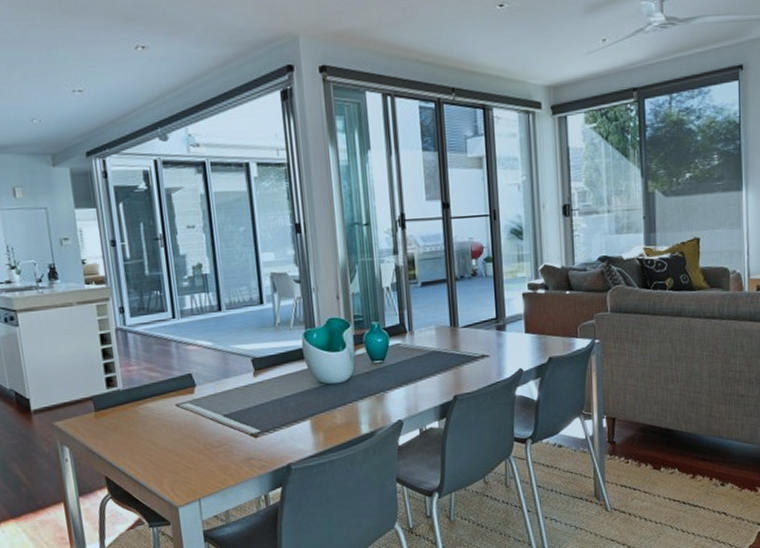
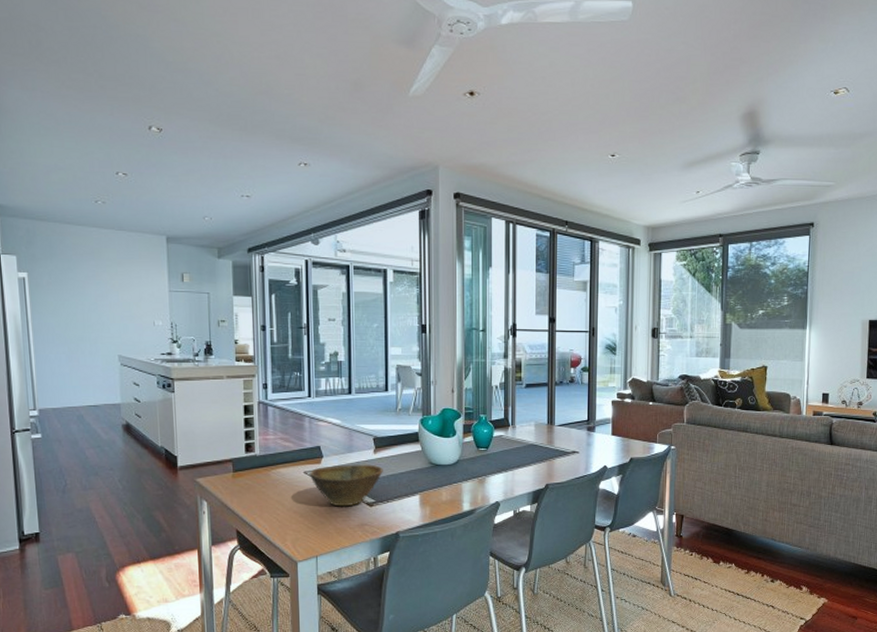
bowl: none [181,389,267,441] -> present [309,464,383,507]

